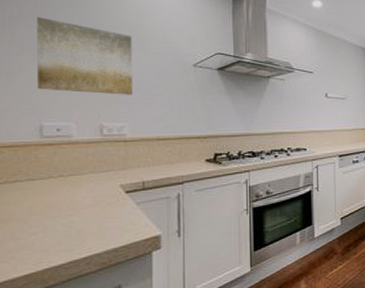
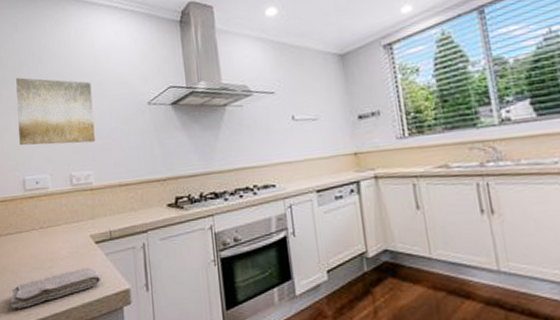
washcloth: none [15,215,130,258] -> present [10,266,101,309]

